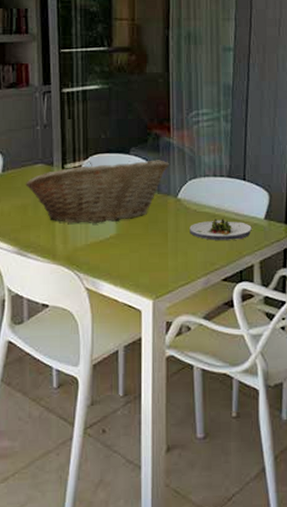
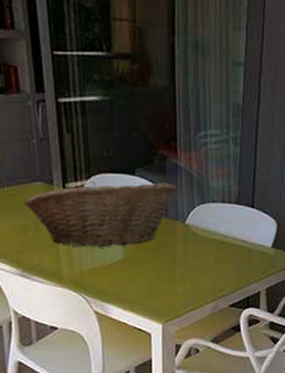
salad plate: present [189,218,252,240] -> none [198,245,259,267]

